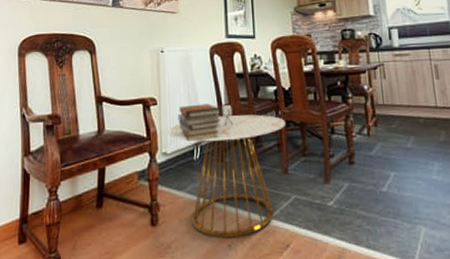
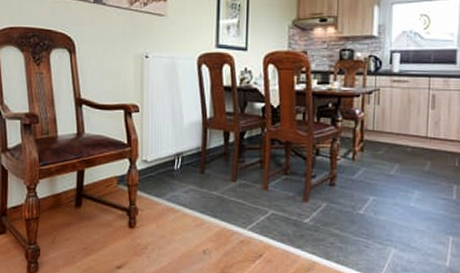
side table: present [168,105,286,238] -> none [149,118,270,244]
book stack: present [178,104,222,142] -> none [160,115,206,152]

